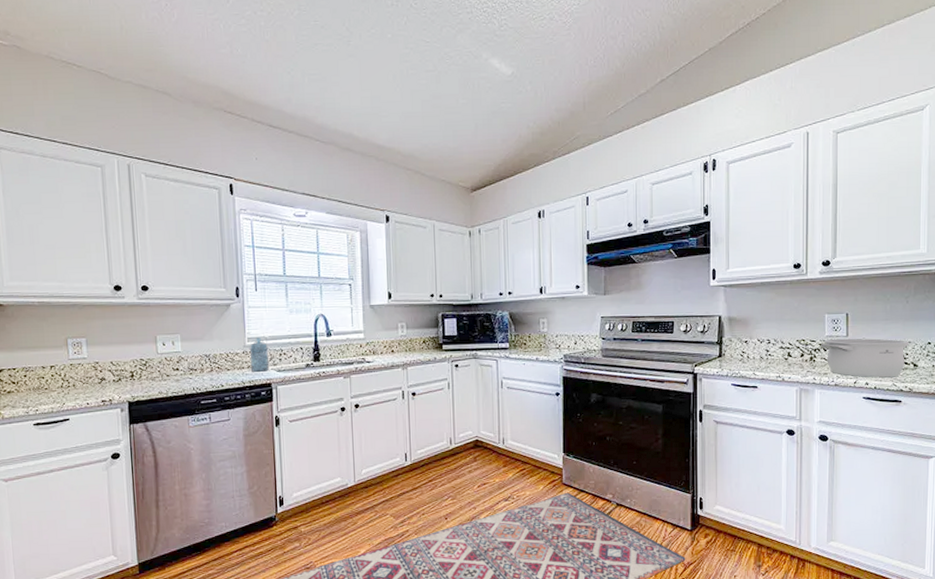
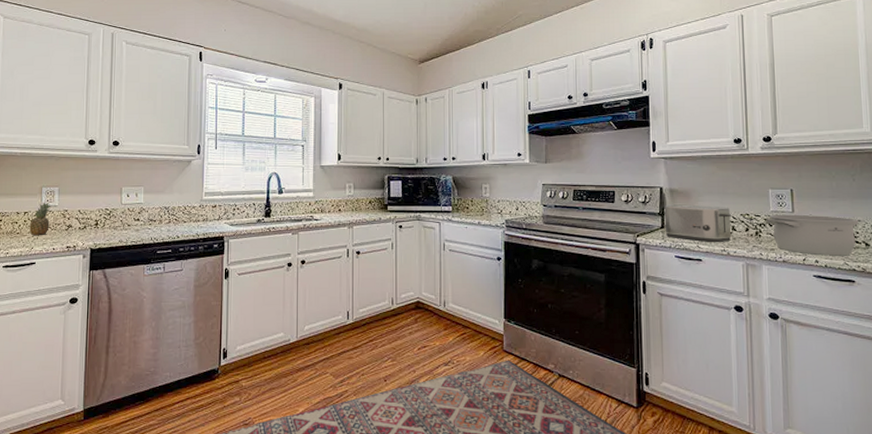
fruit: none [58,355,81,391] -> present [29,203,51,236]
canister: present [249,337,269,372] -> none [205,192,224,225]
toaster: none [722,332,787,370] -> present [664,204,732,243]

